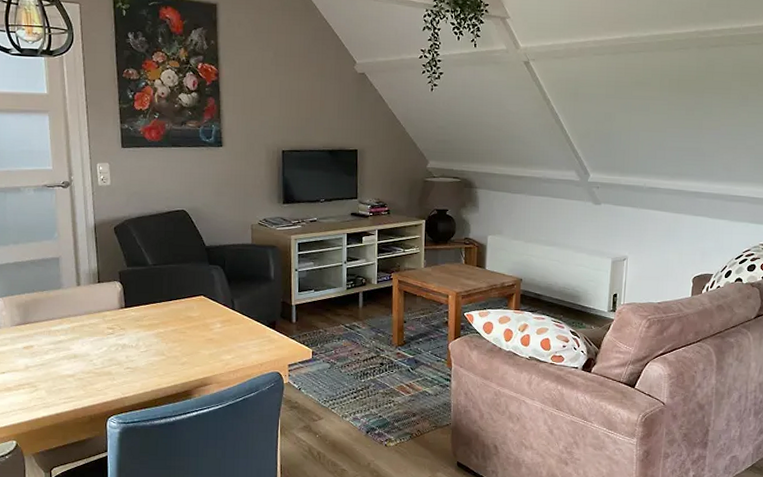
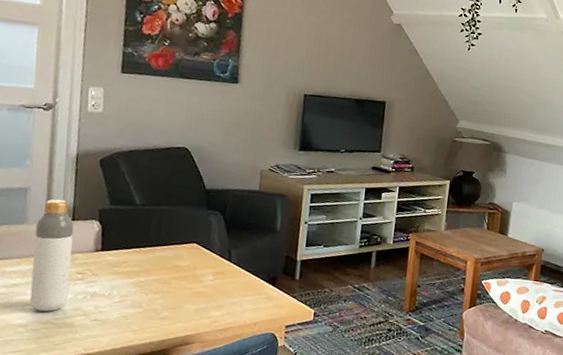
bottle: none [70,265,104,363] -> present [29,199,74,312]

